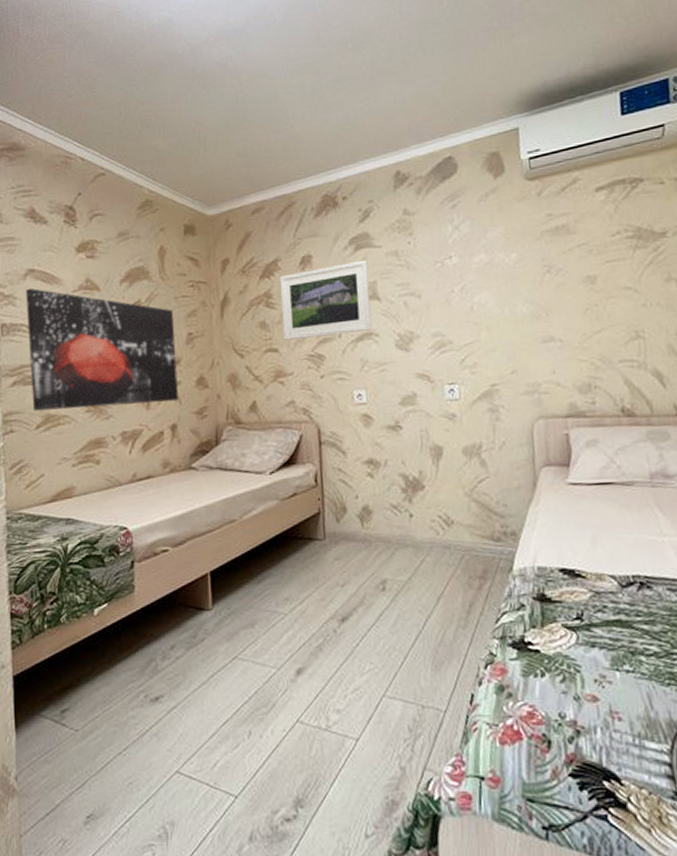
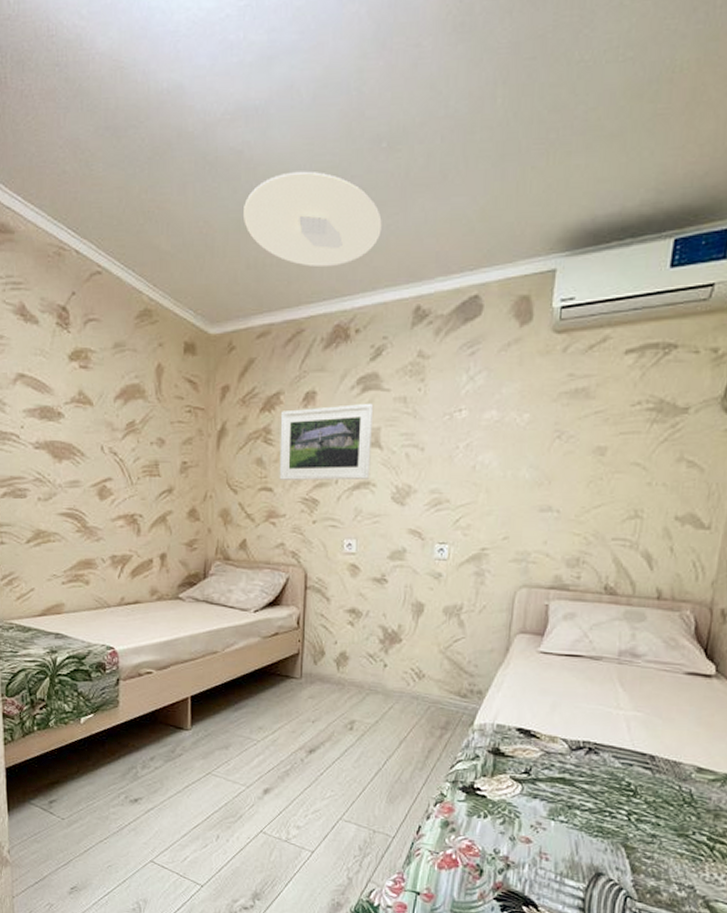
wall art: present [26,288,178,411] -> none [16,394,169,531]
ceiling light: none [231,73,356,149] -> present [244,171,382,267]

